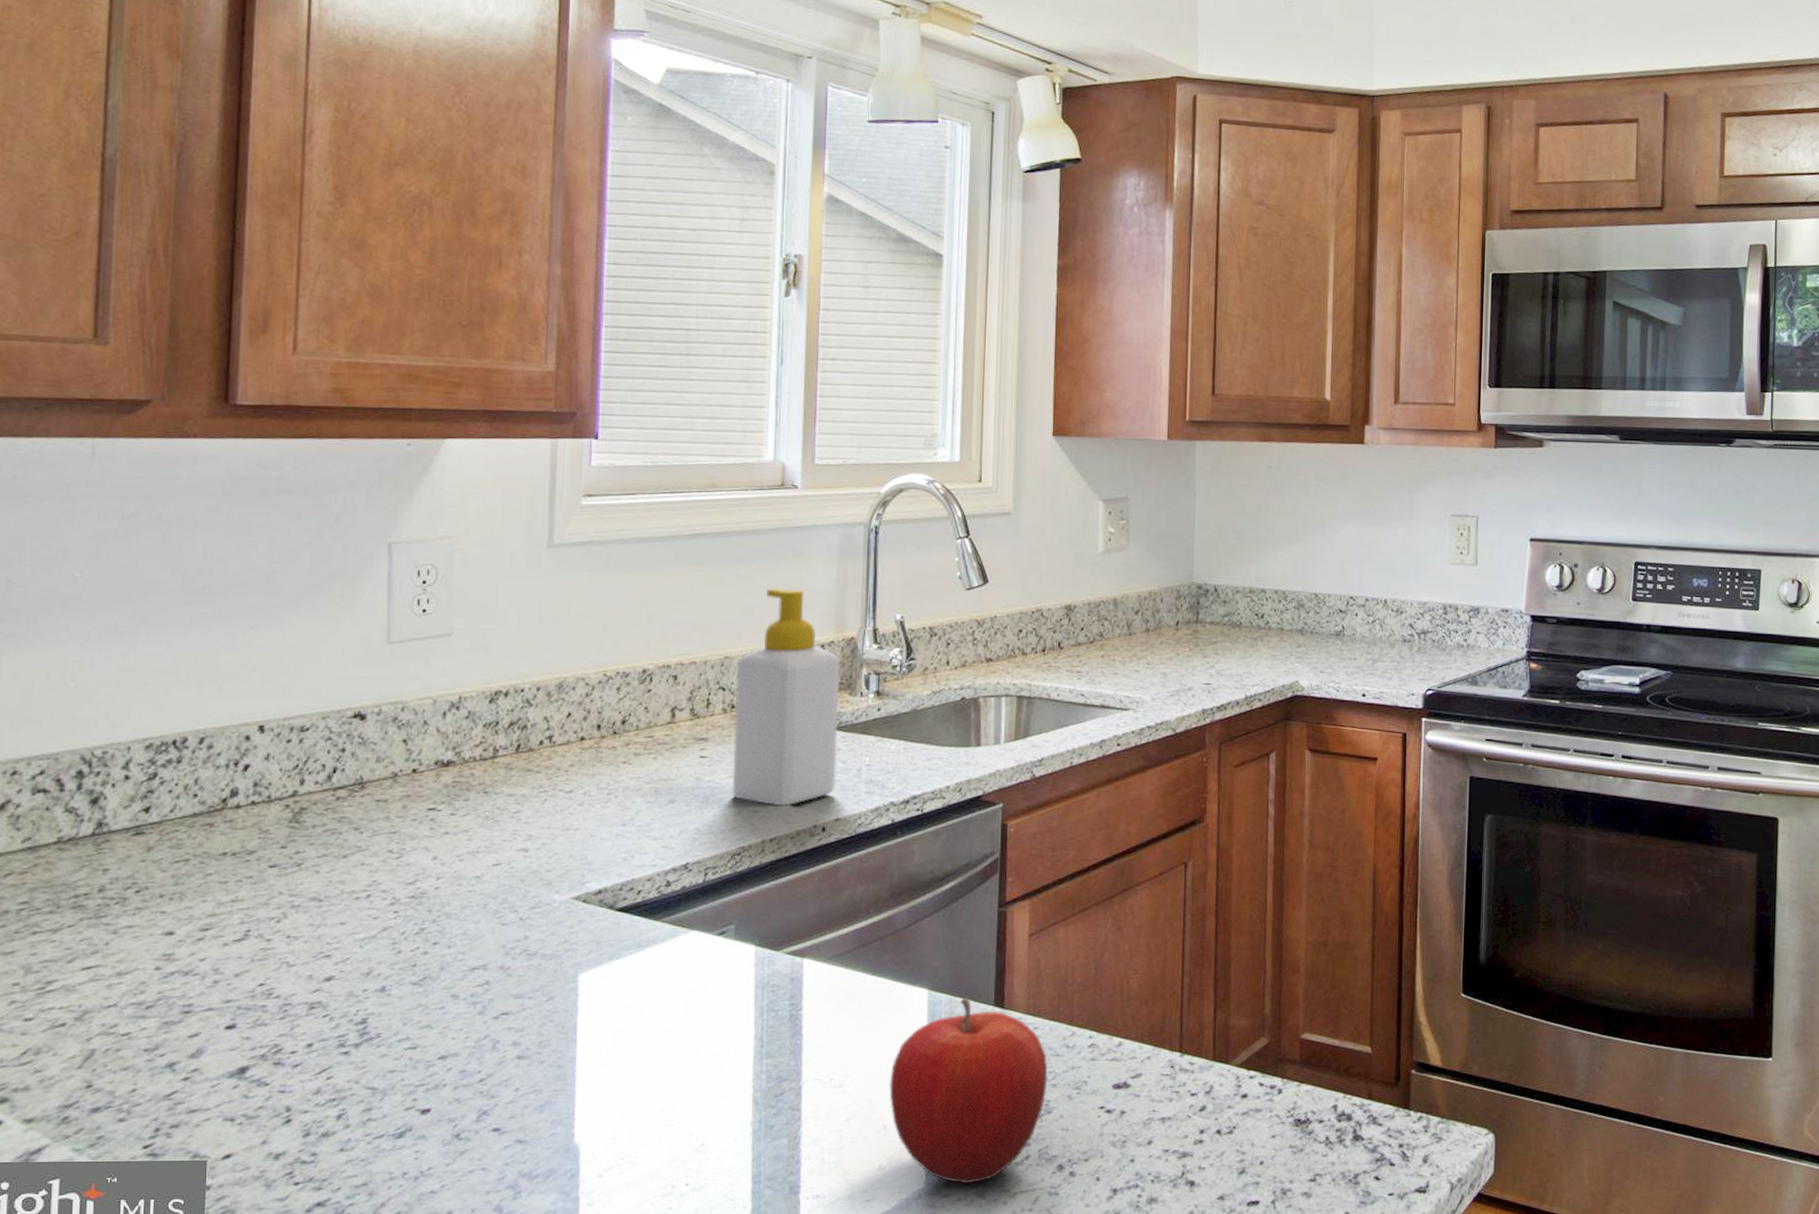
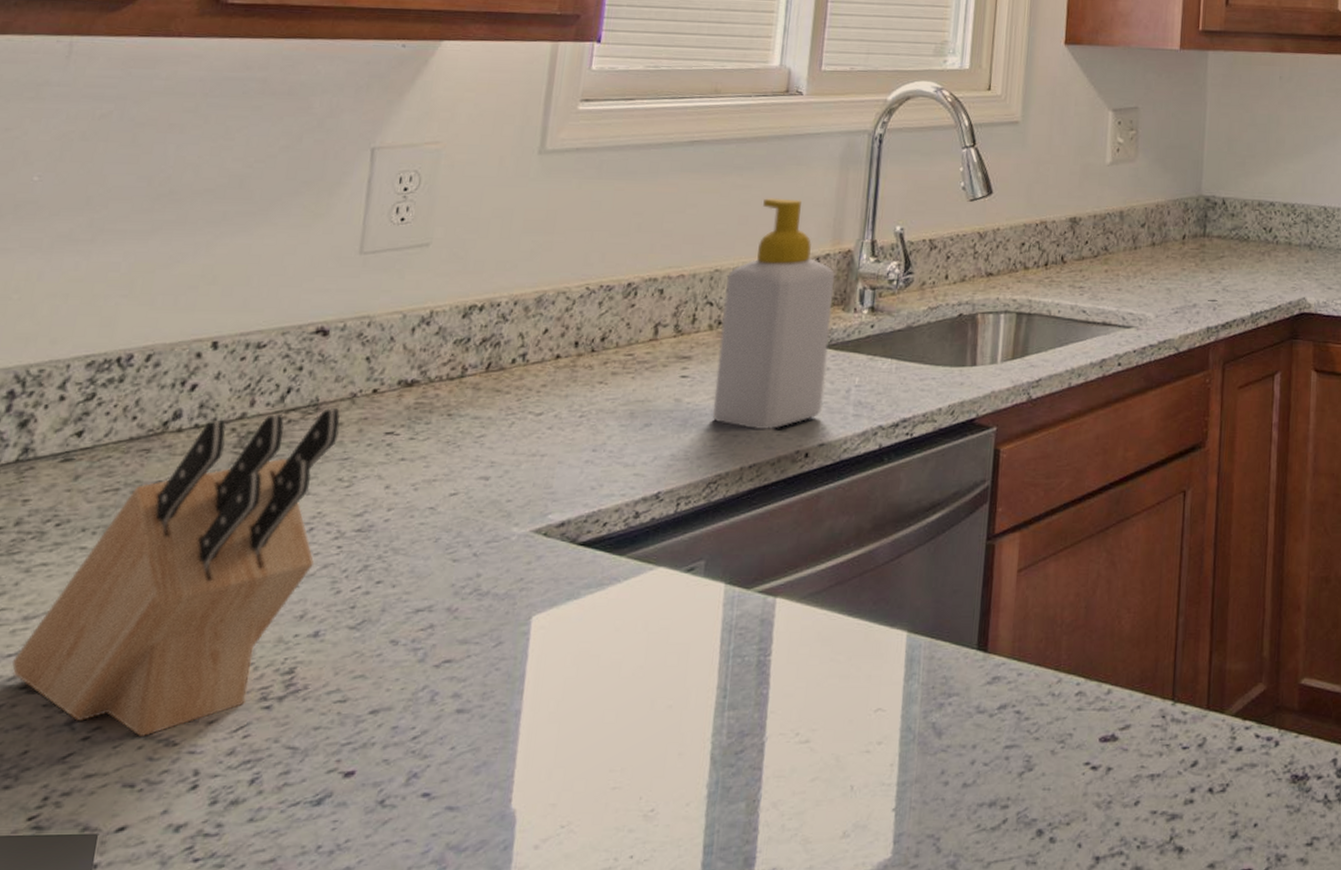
knife block: none [111,785,385,1079] -> present [11,407,341,738]
fruit: present [889,997,1048,1184] -> none [859,640,1032,853]

